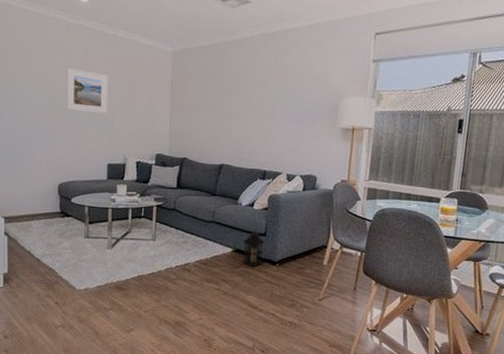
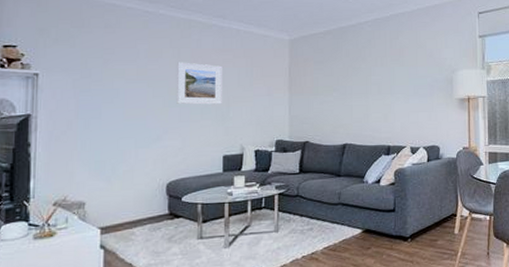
lantern: present [241,227,265,267] -> none [372,204,395,247]

